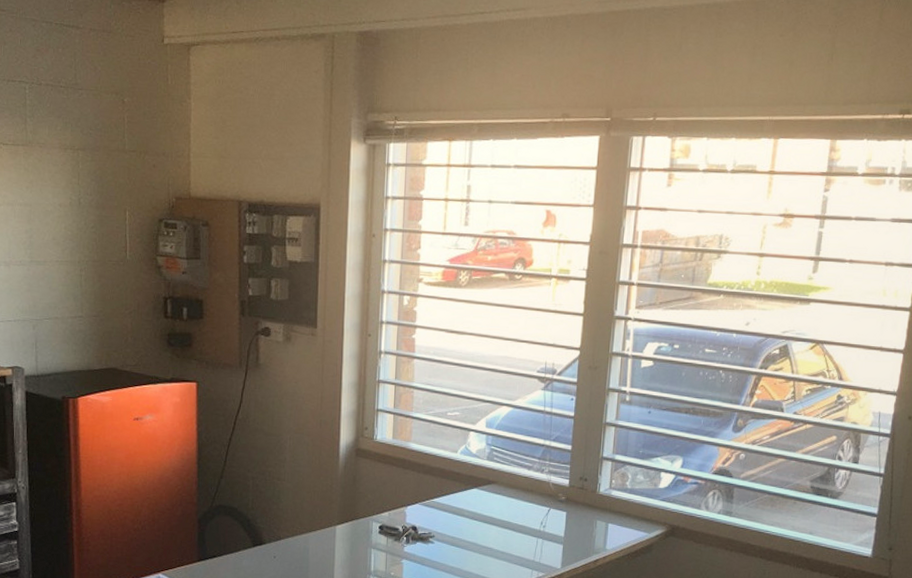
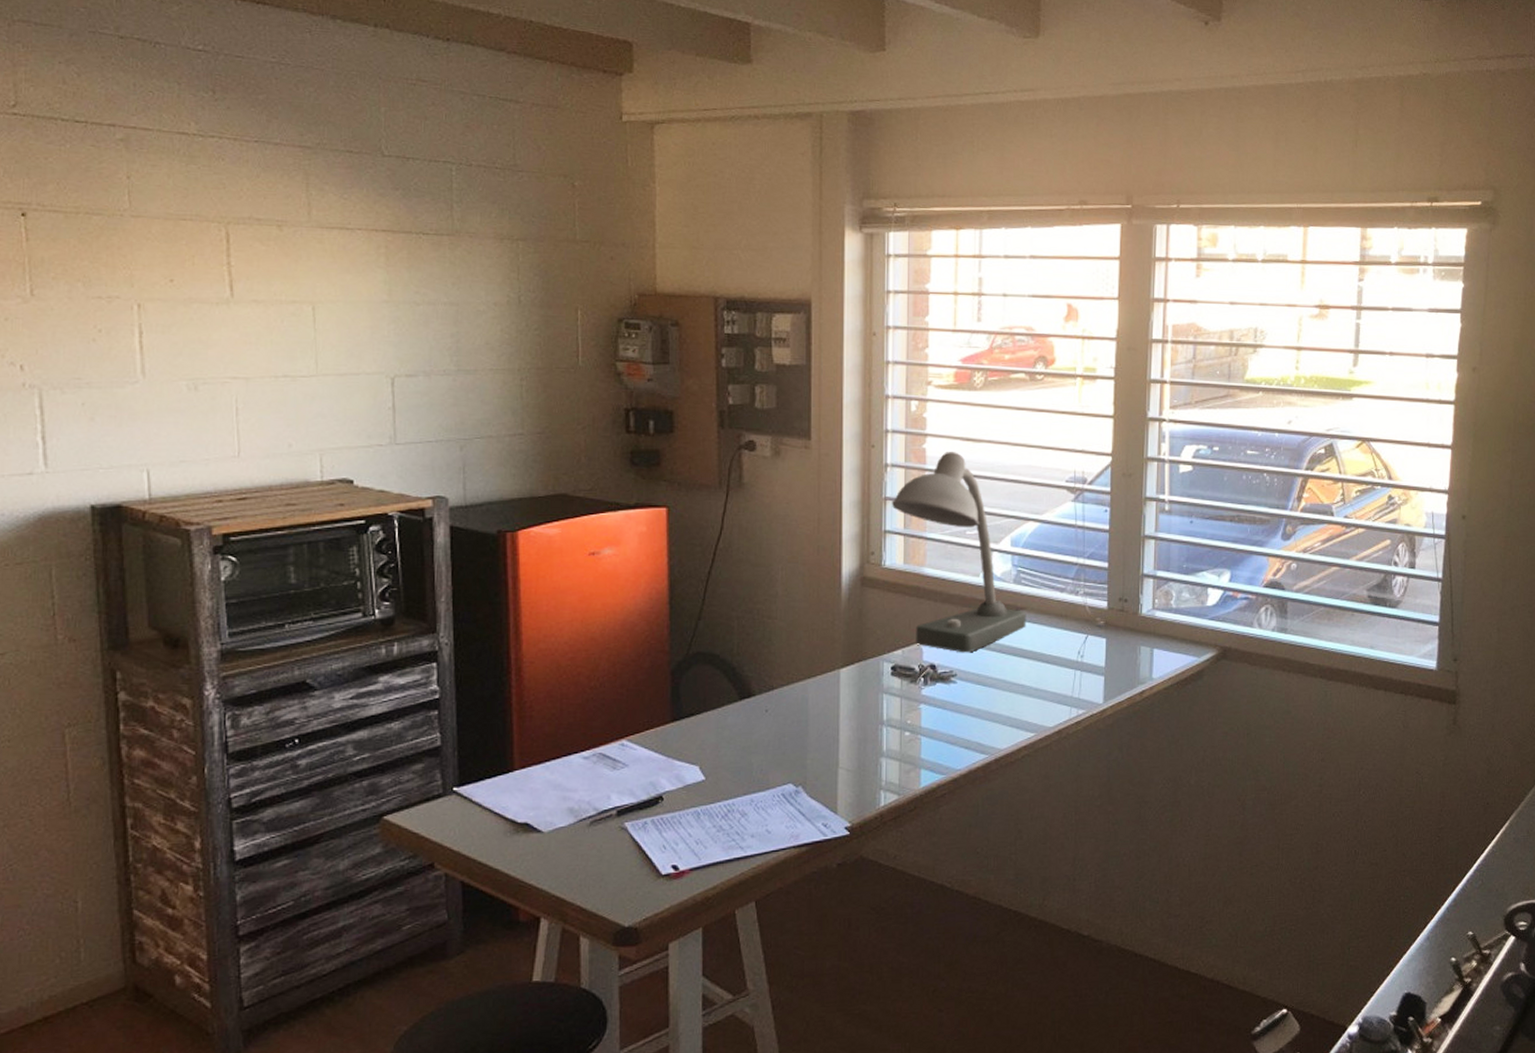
desk lamp: none [383,342,497,518] -> present [891,452,1026,653]

